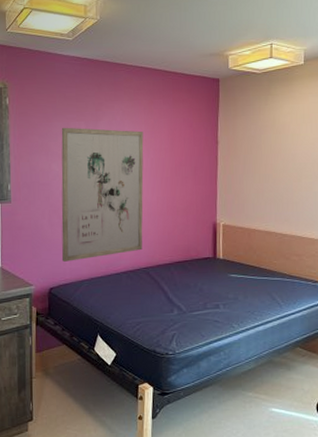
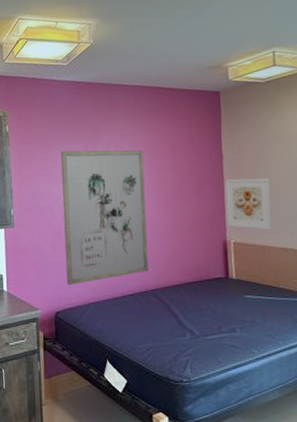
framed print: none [217,164,260,214] -> present [225,178,273,230]

